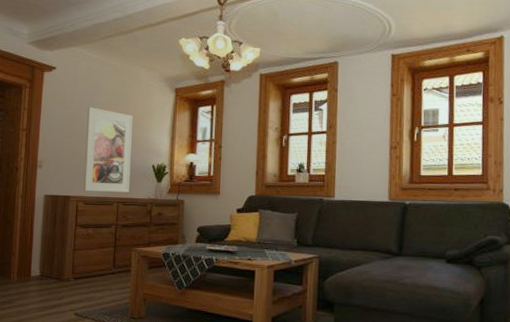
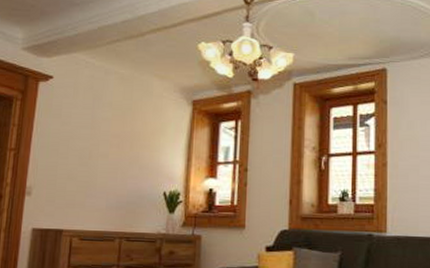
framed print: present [83,107,133,192] -> none [79,122,142,226]

